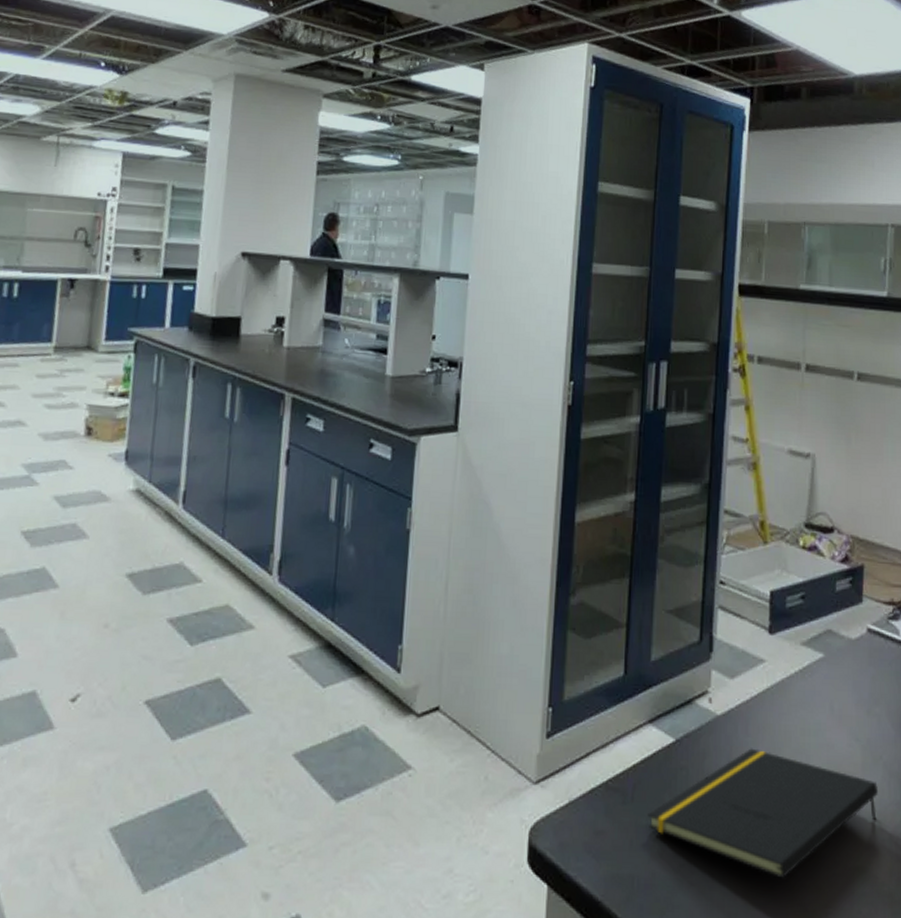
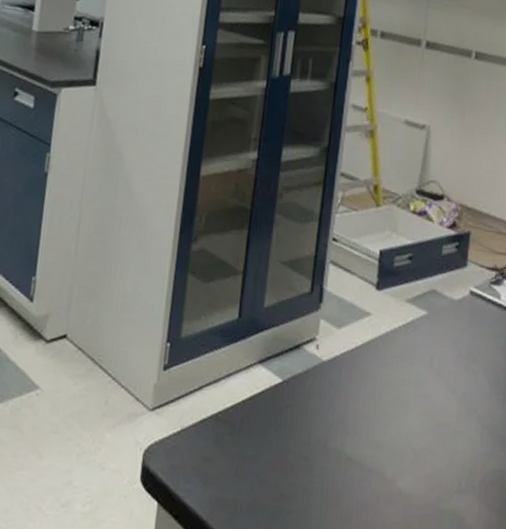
notepad: present [647,748,878,879] -> none [253,393,471,515]

